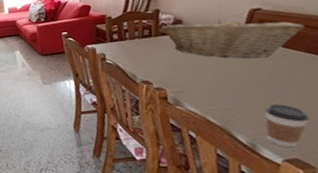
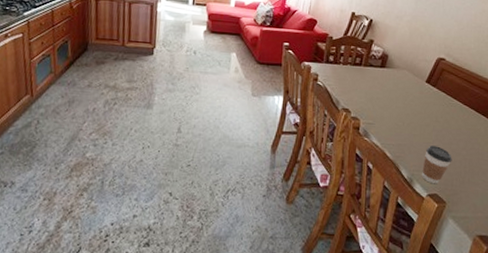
fruit basket: present [160,19,305,59] -> none [370,57,468,103]

